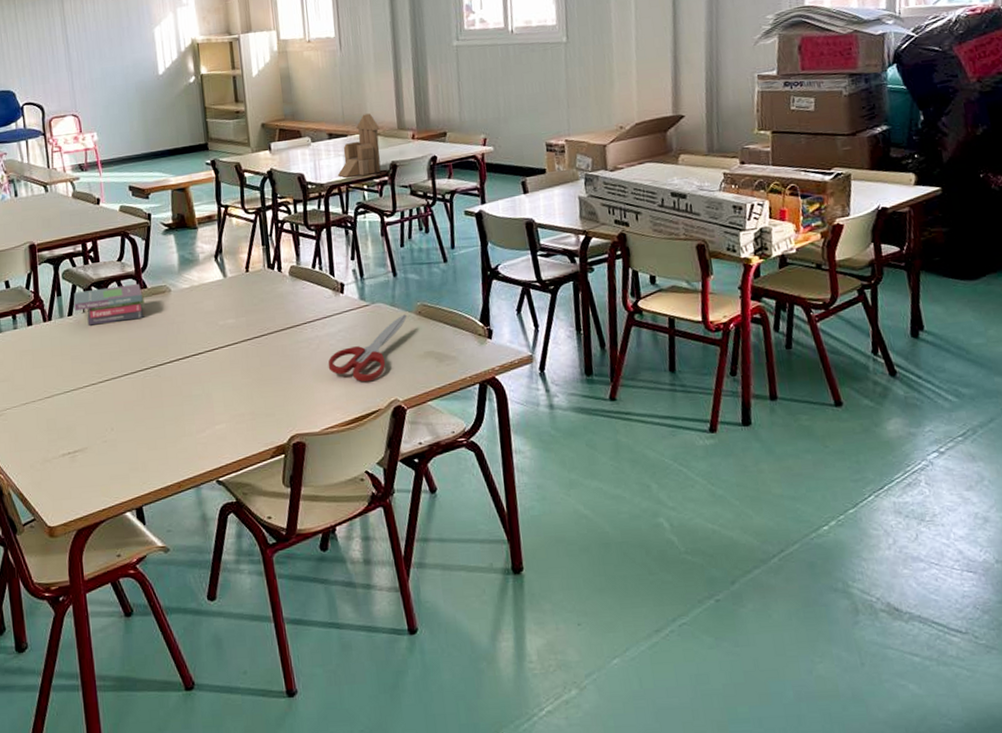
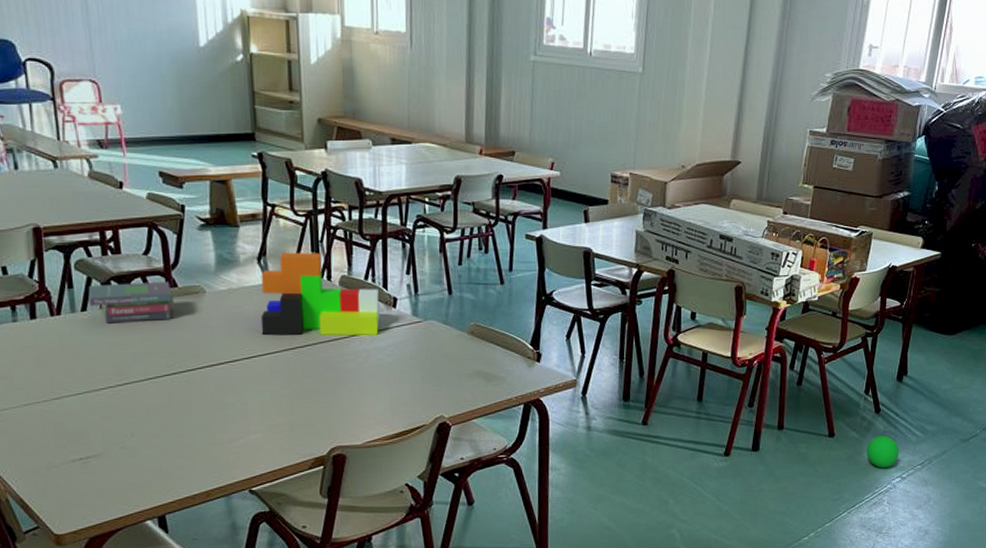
toy blocks: none [218,246,329,328] -> present [260,252,380,336]
scissors: present [328,314,408,382] -> none [374,333,460,398]
toy blocks: present [337,113,381,178] -> none [398,122,447,187]
ball: none [886,402,930,442] -> present [867,435,898,468]

